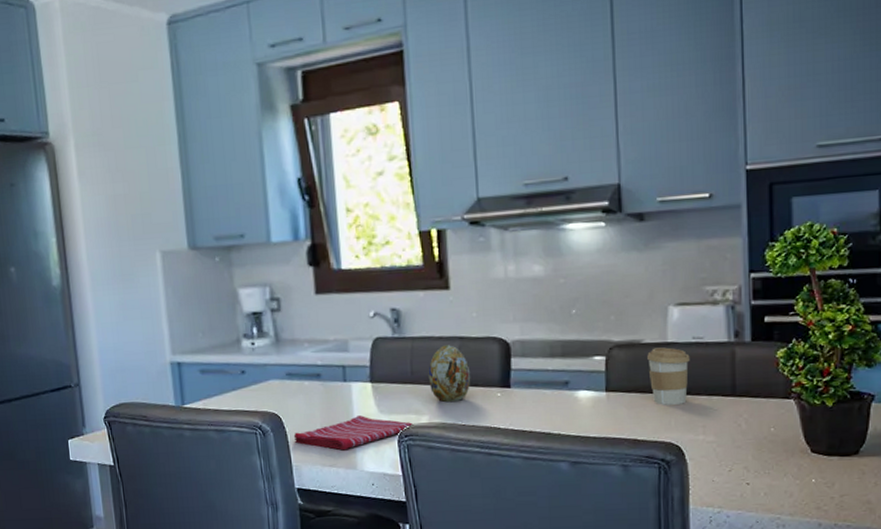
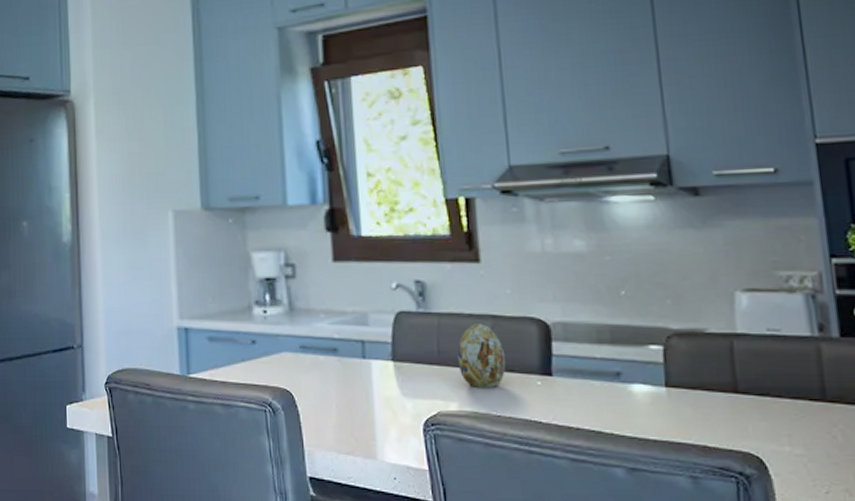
dish towel: present [293,415,414,451] -> none [306,398,441,437]
coffee cup: present [647,347,690,405] -> none [713,339,766,407]

